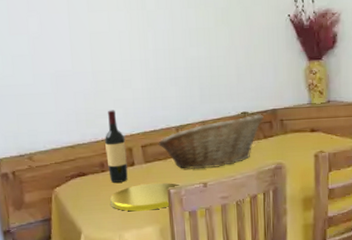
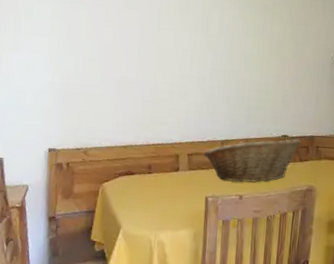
wine bottle: present [105,110,128,183] -> none [154,118,174,185]
plate: present [109,182,181,212] -> none [151,189,218,215]

